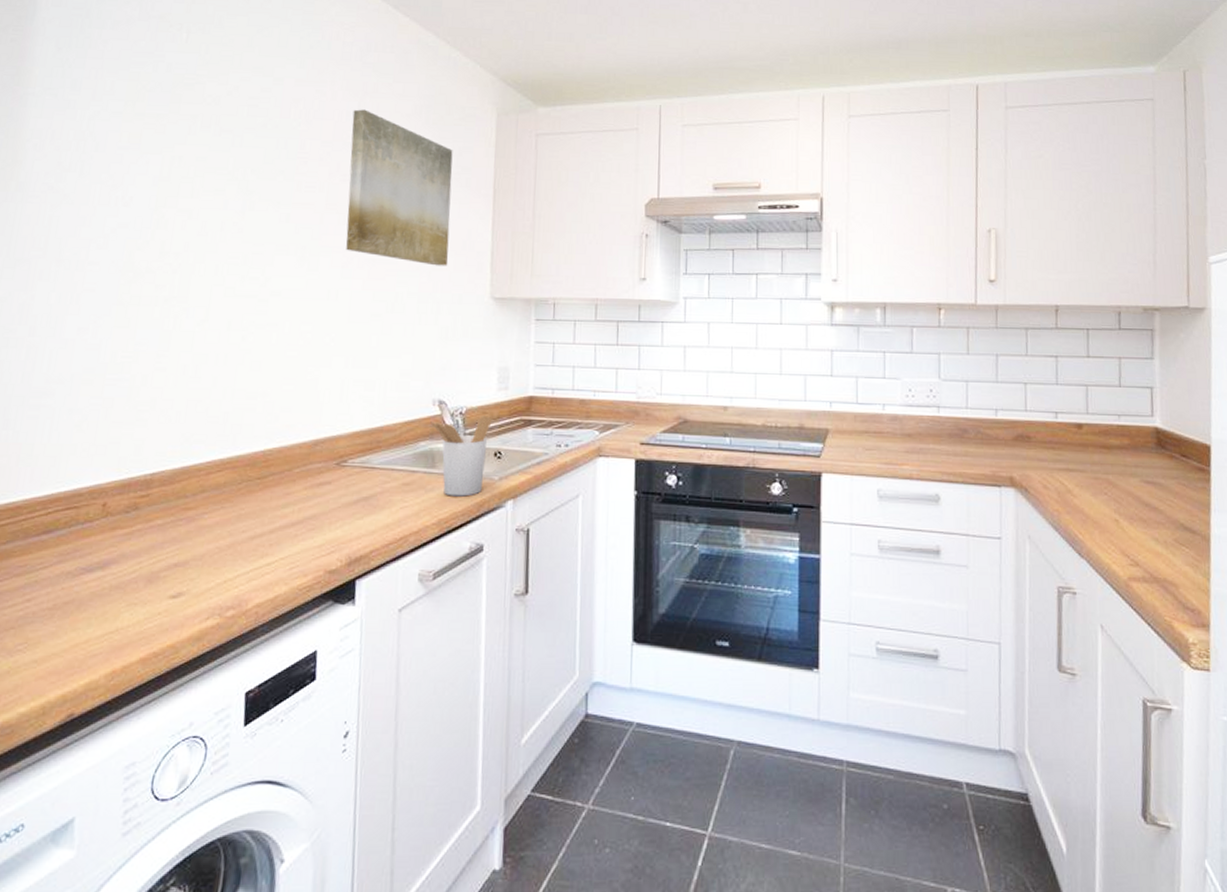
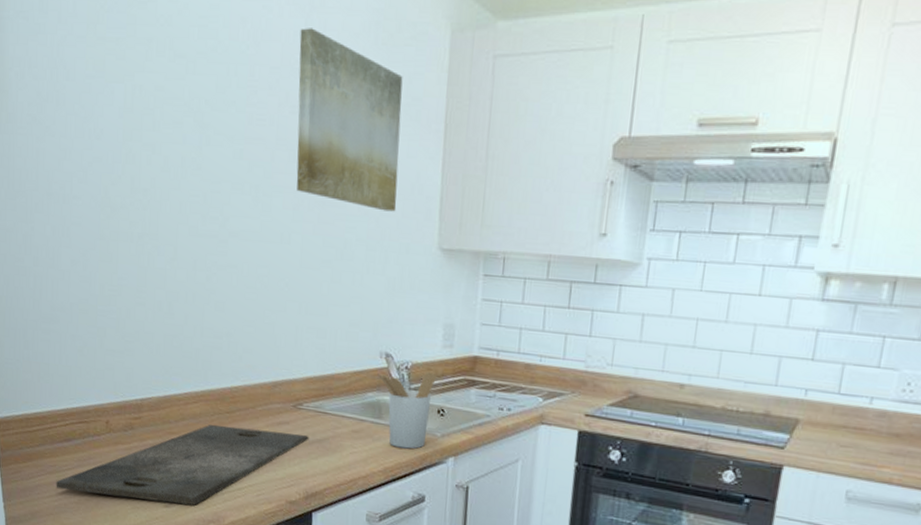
cutting board: none [23,493,354,594] -> present [56,424,309,506]

